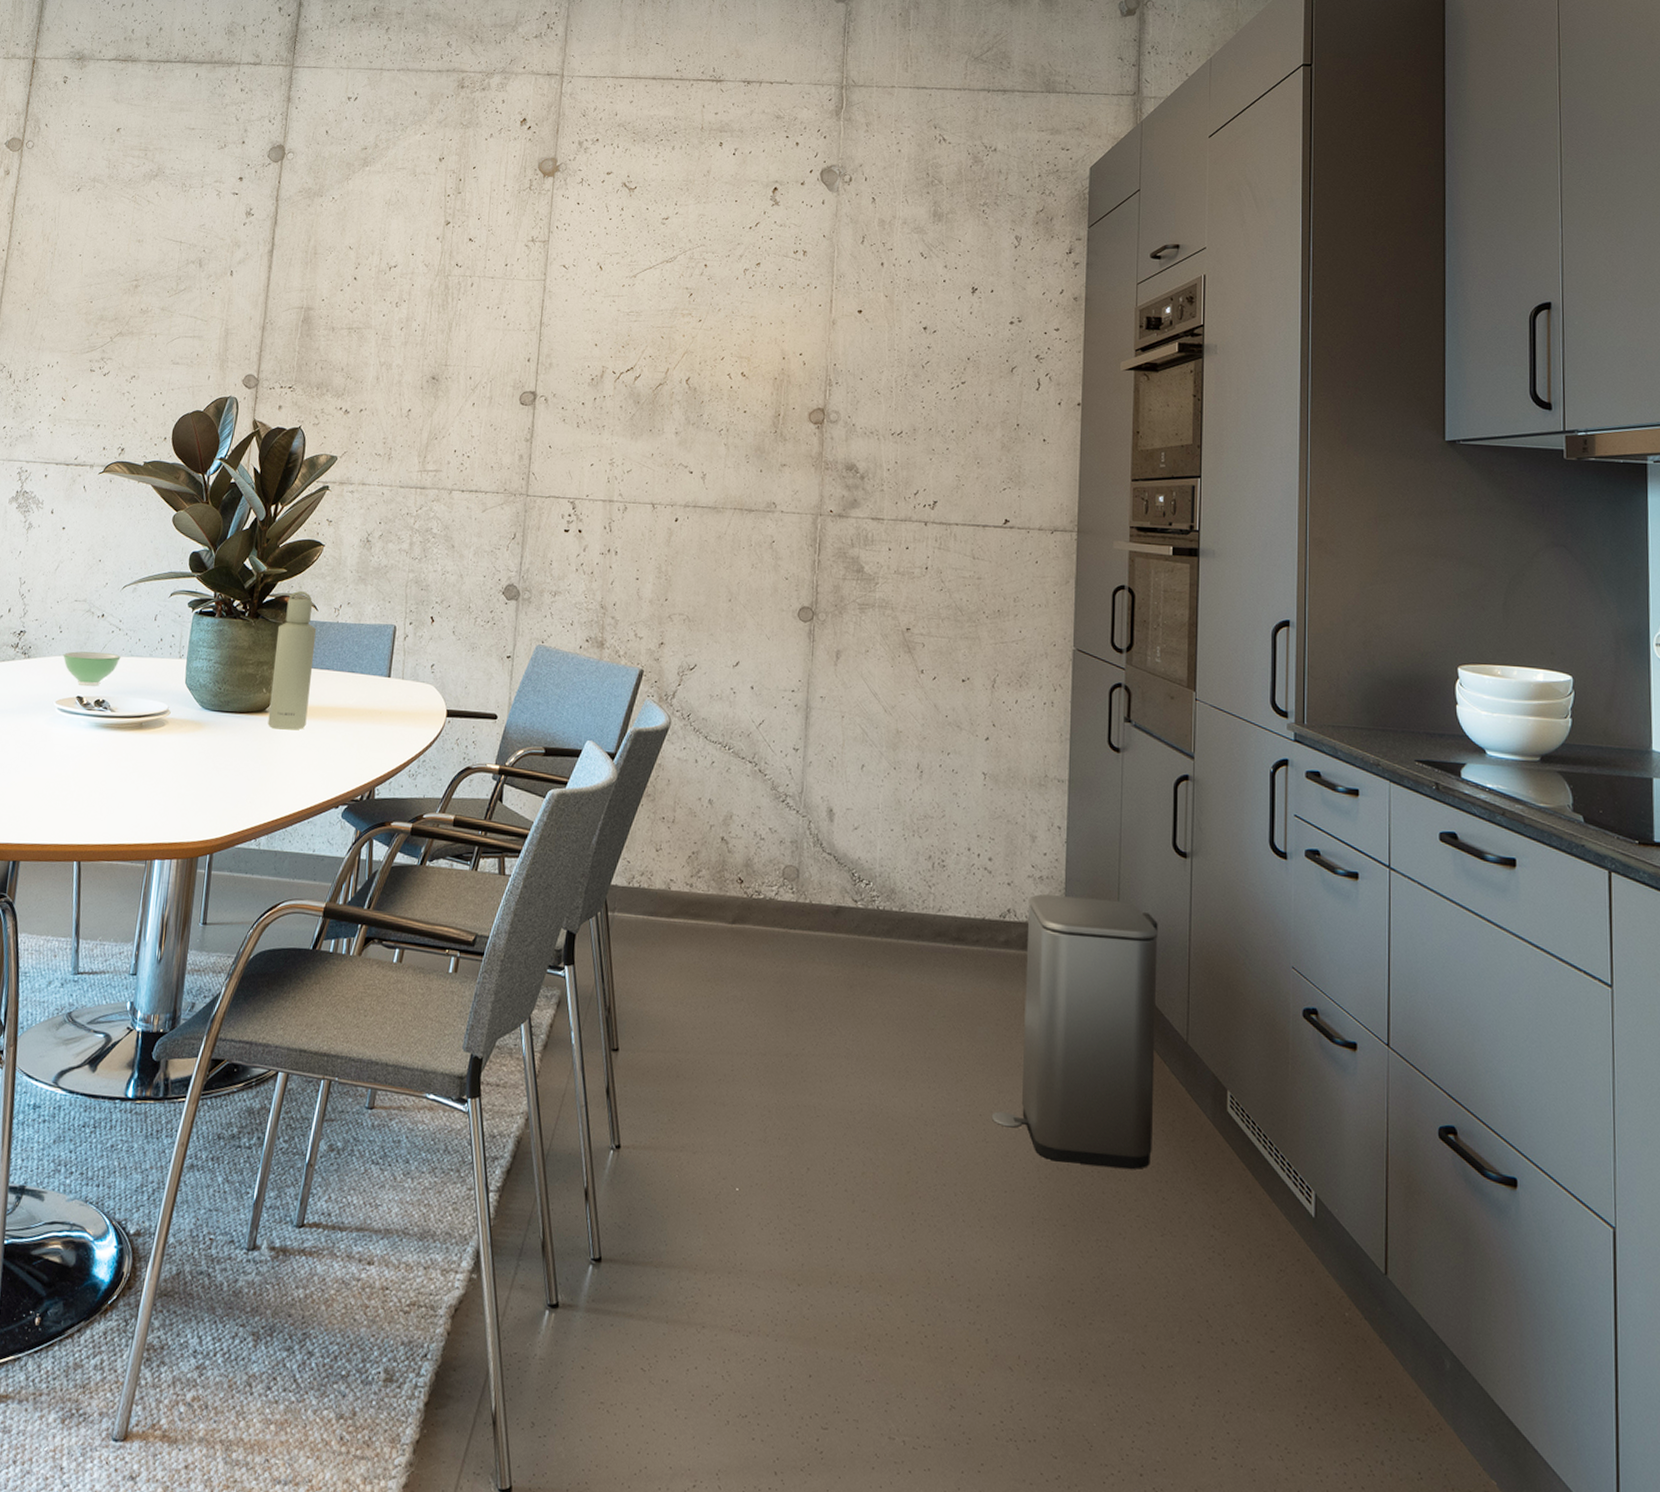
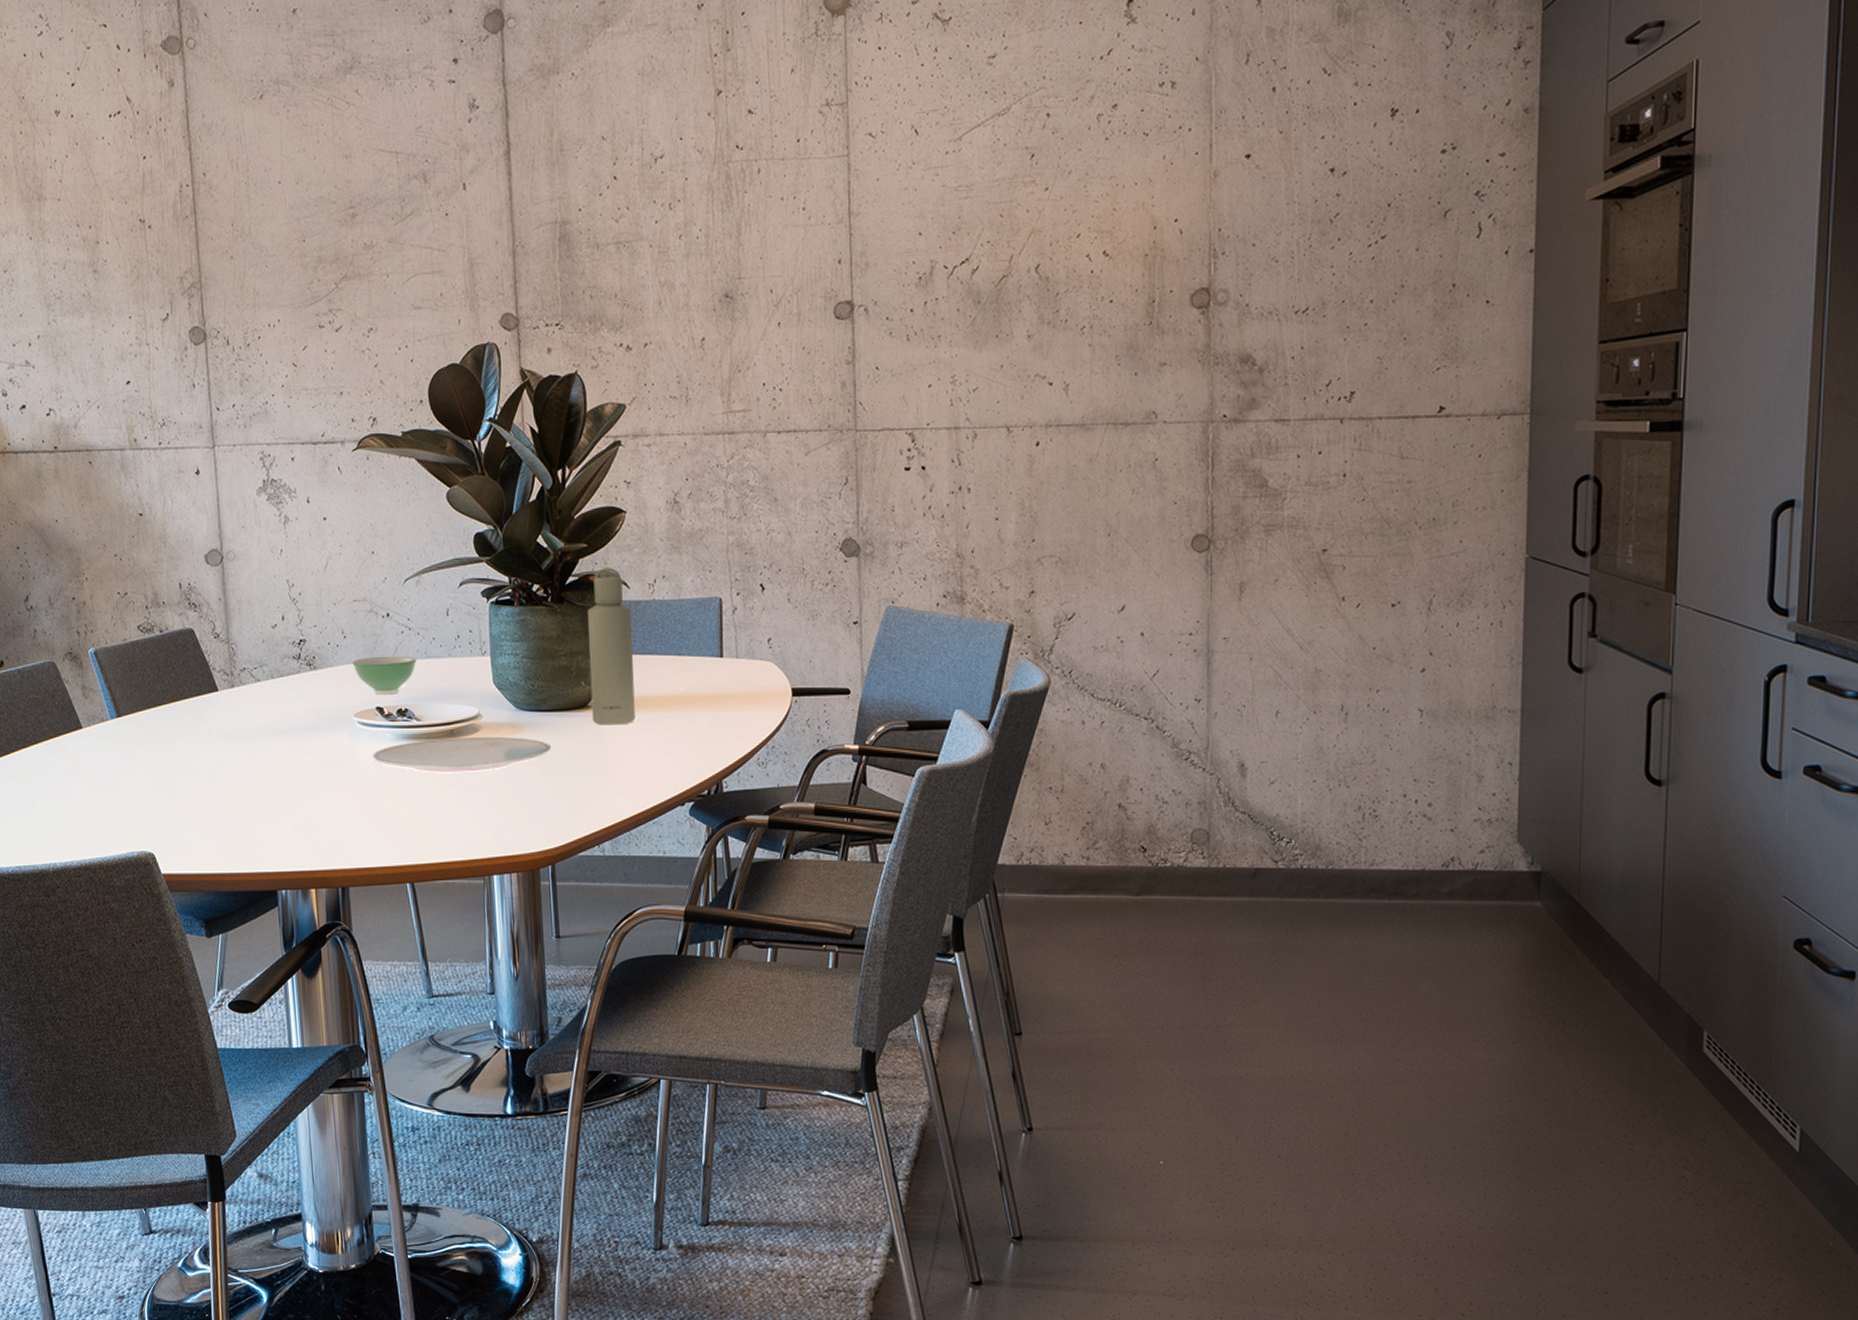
plate: none [65,729,227,762] -> present [373,736,551,772]
pedal bin: present [991,894,1158,1169] -> none [1436,839,1626,1116]

